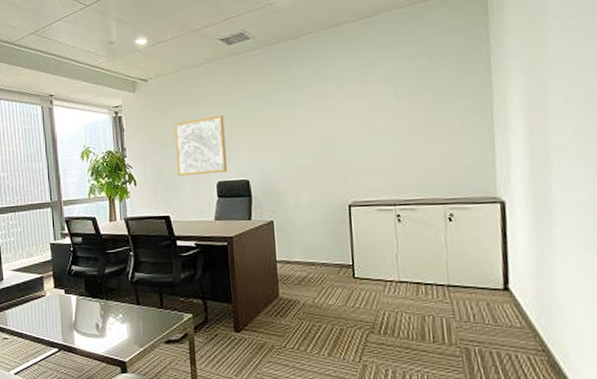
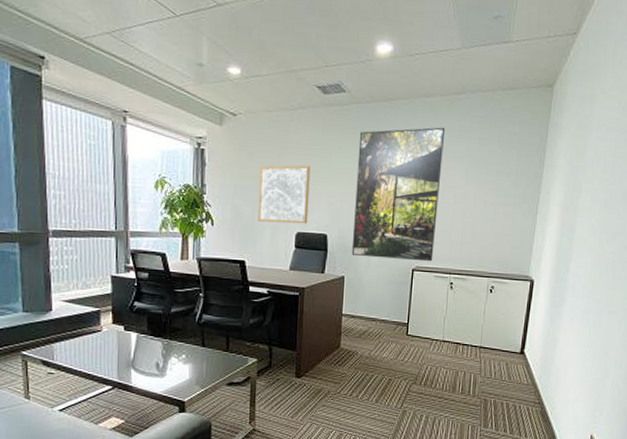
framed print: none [269,52,372,198] -> present [351,127,446,262]

